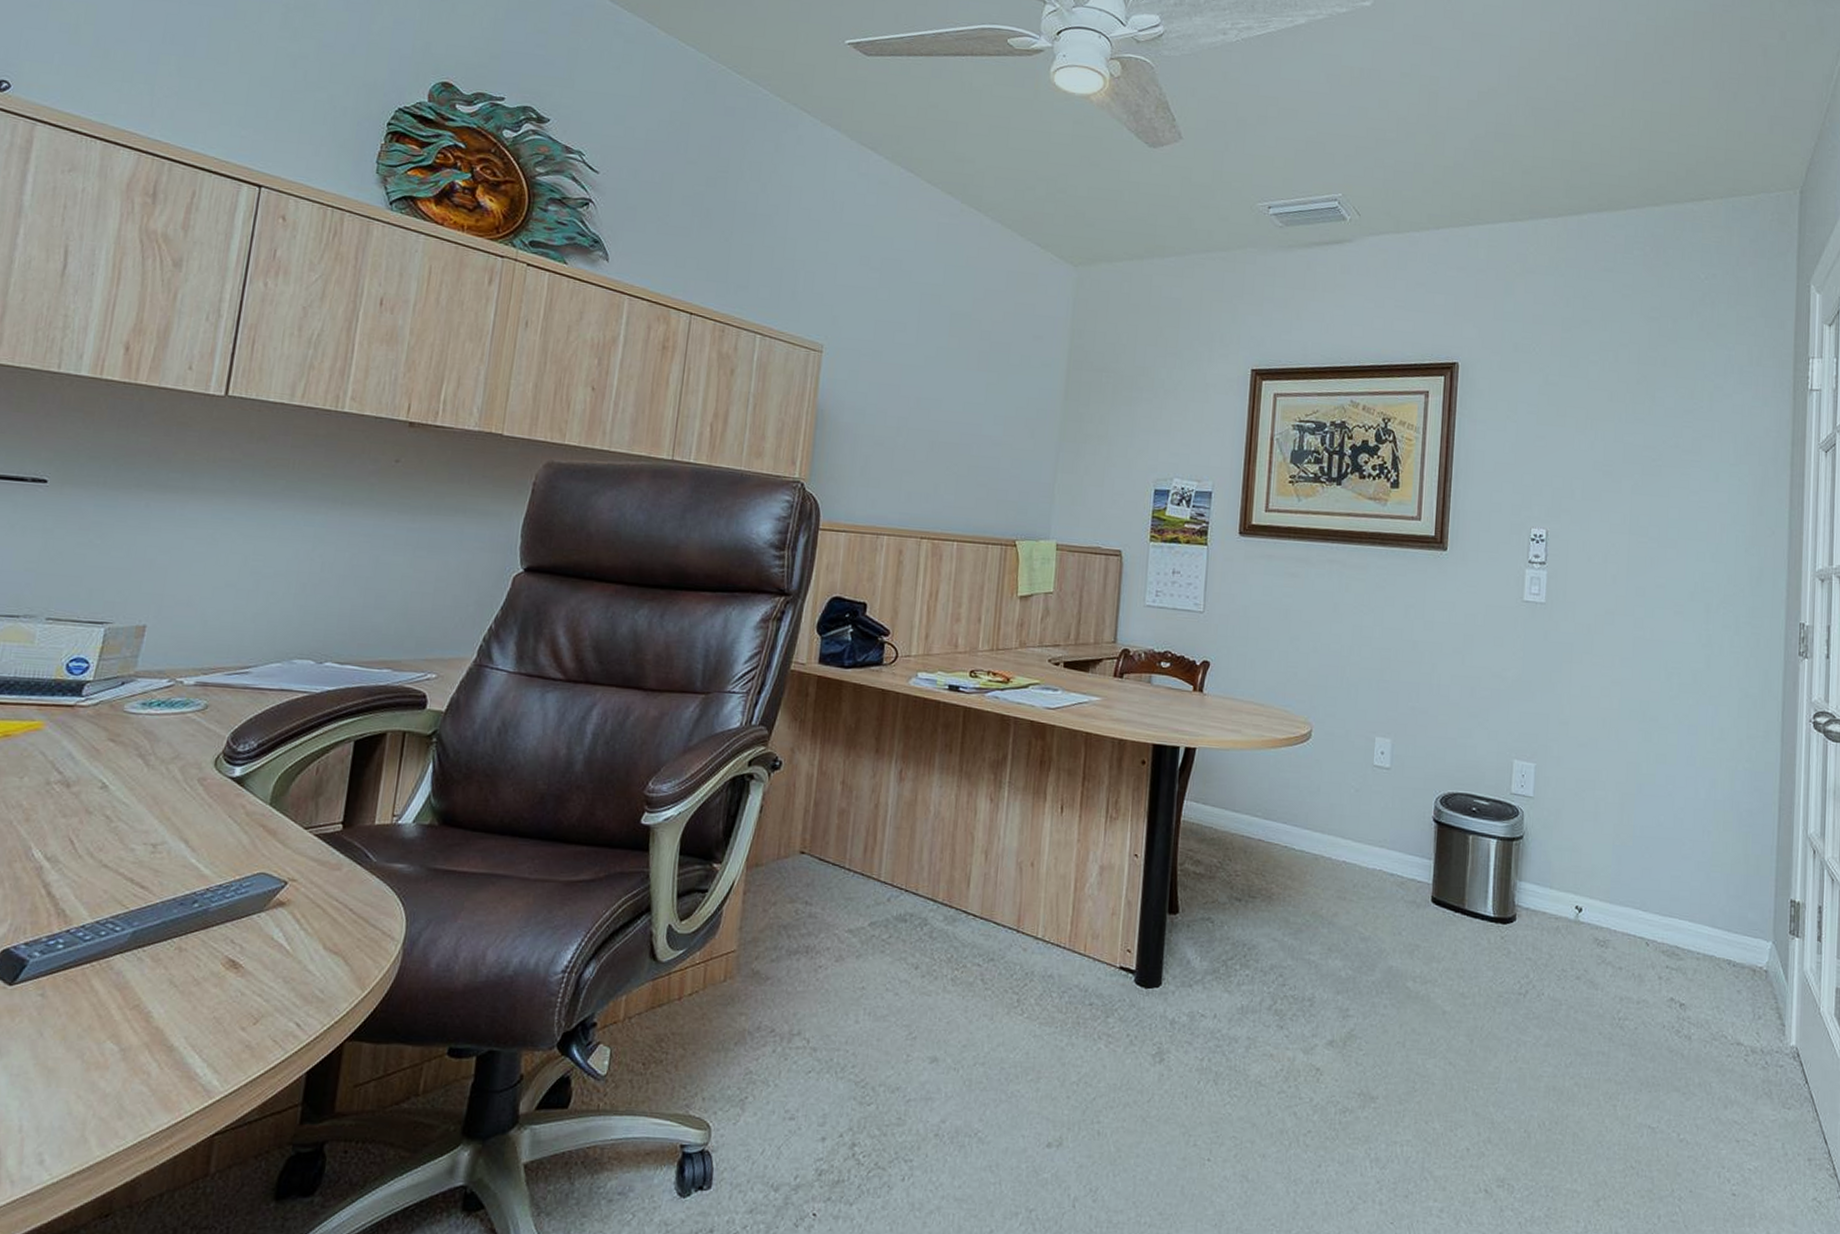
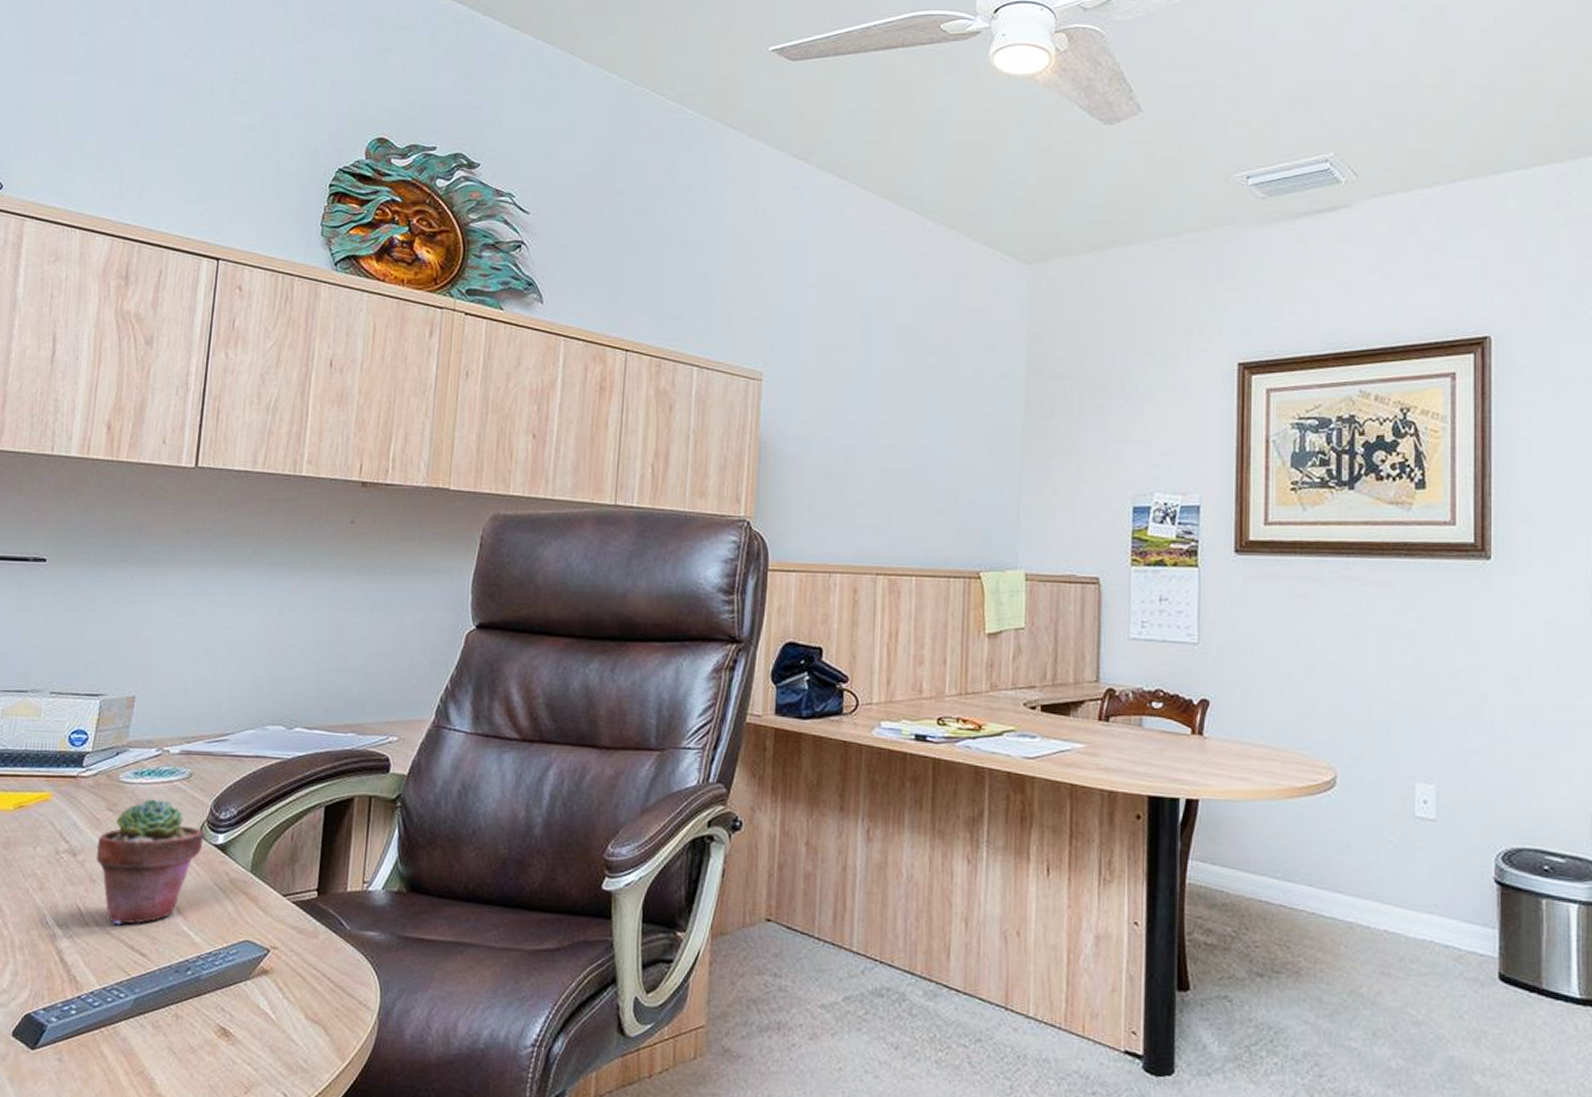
potted succulent: none [93,730,221,858] -> present [95,799,205,925]

